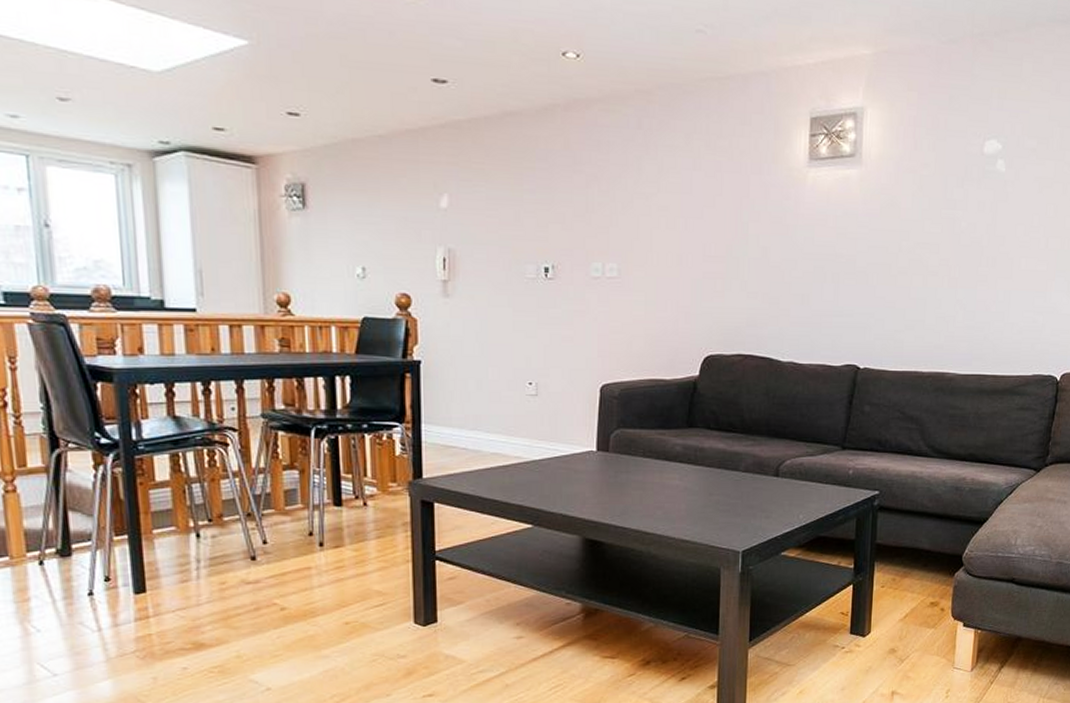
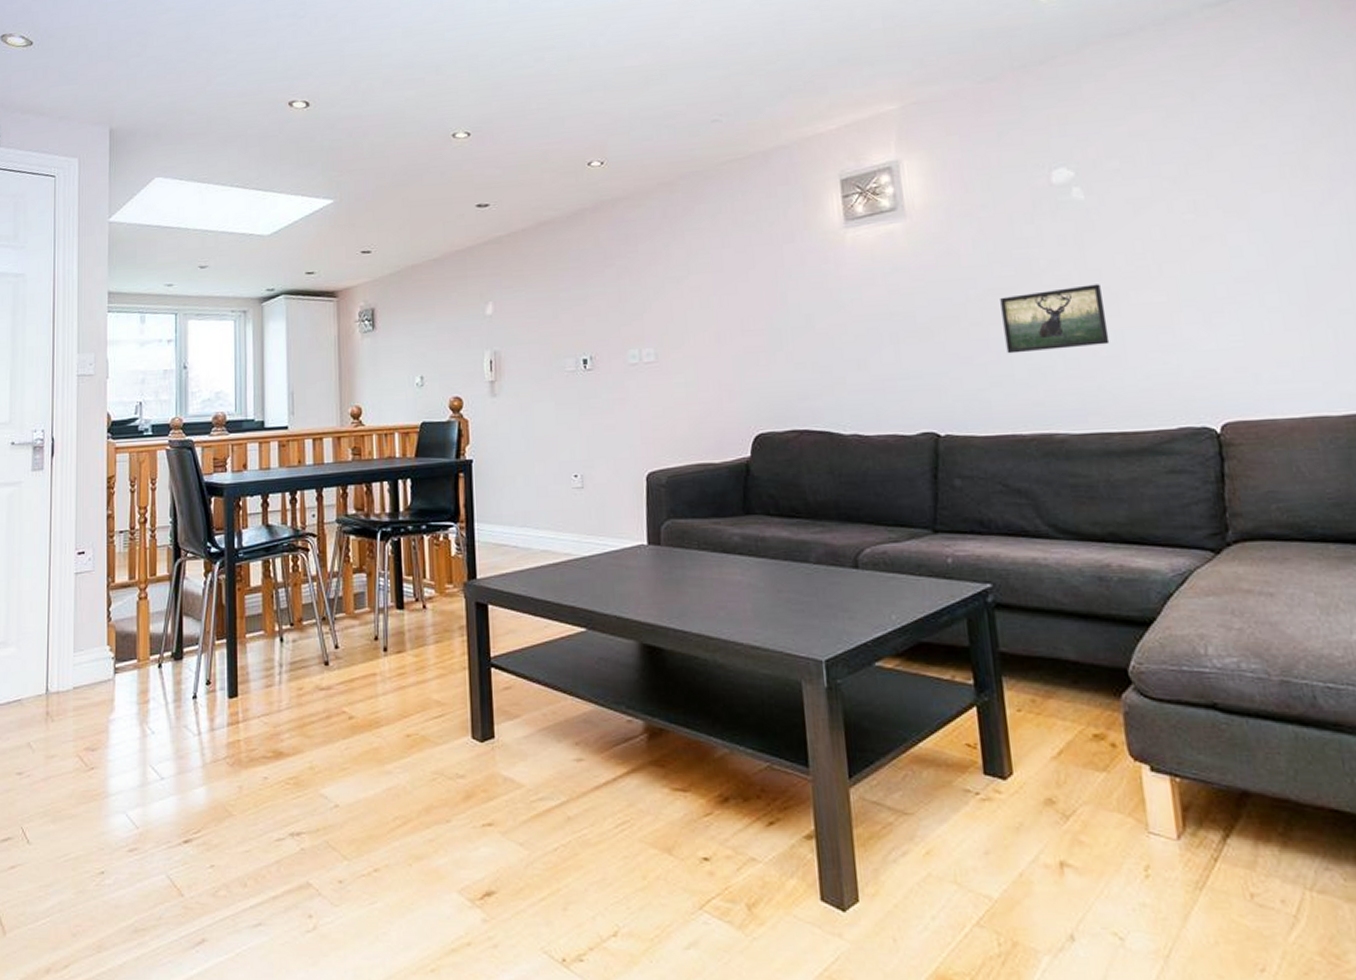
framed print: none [923,249,1002,303] -> present [1000,284,1110,354]

